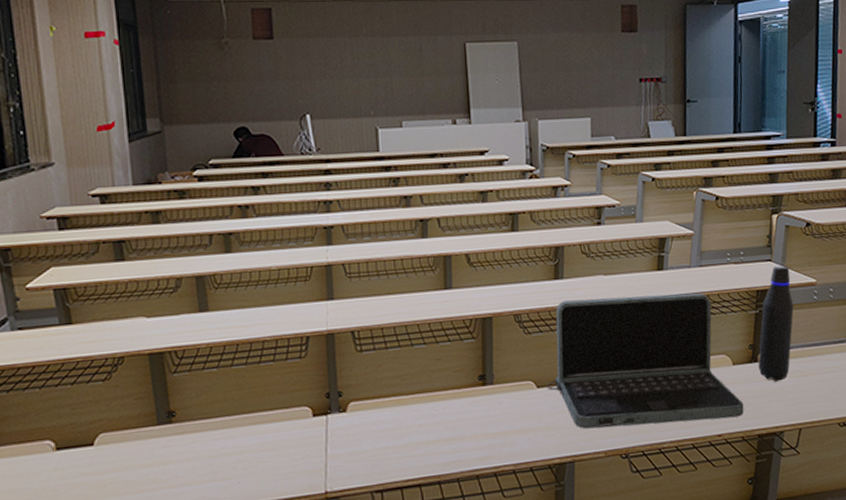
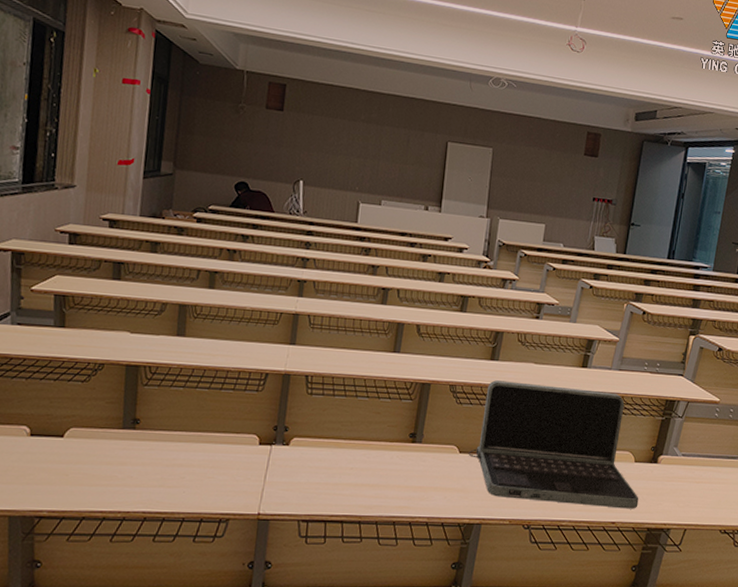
water bottle: present [758,265,794,382] -> none [657,380,698,484]

